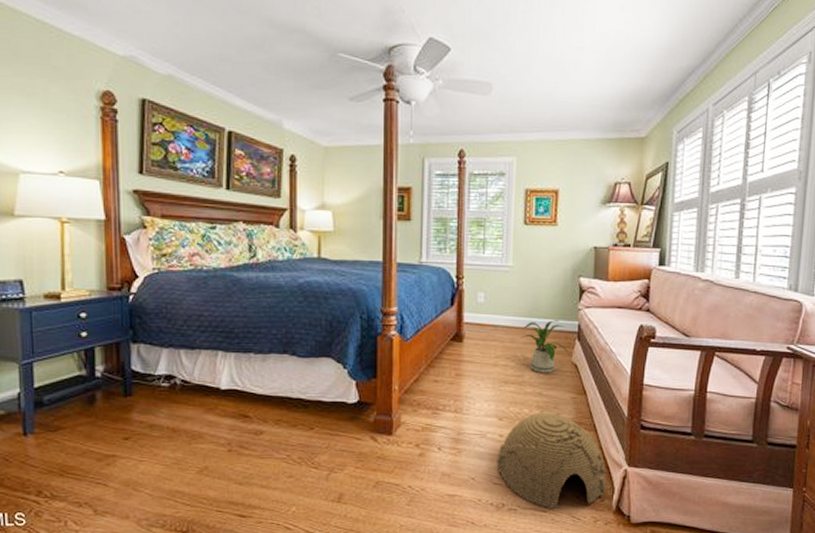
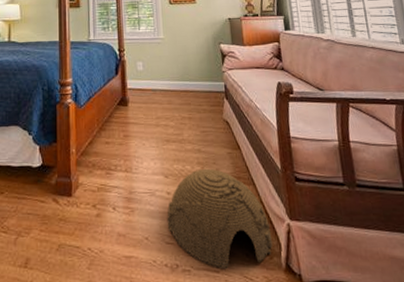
house plant: present [520,320,570,374] -> none [176,82,221,131]

